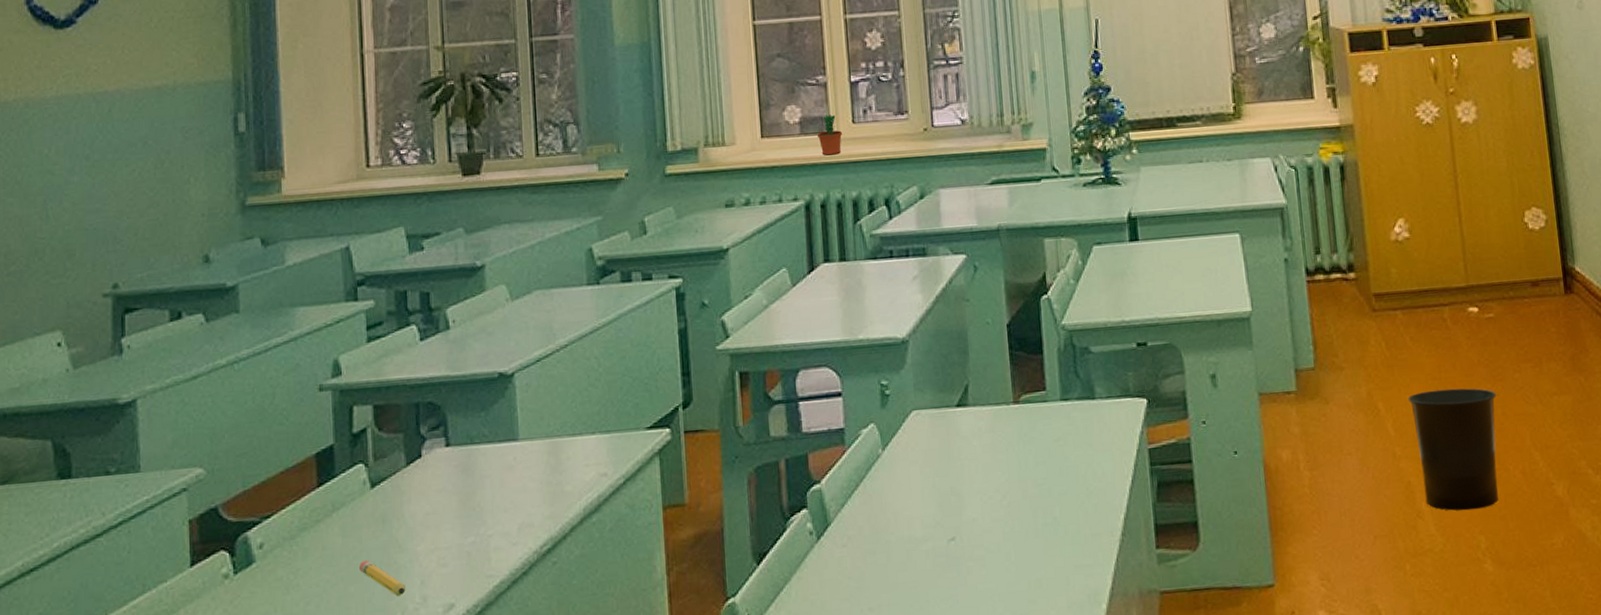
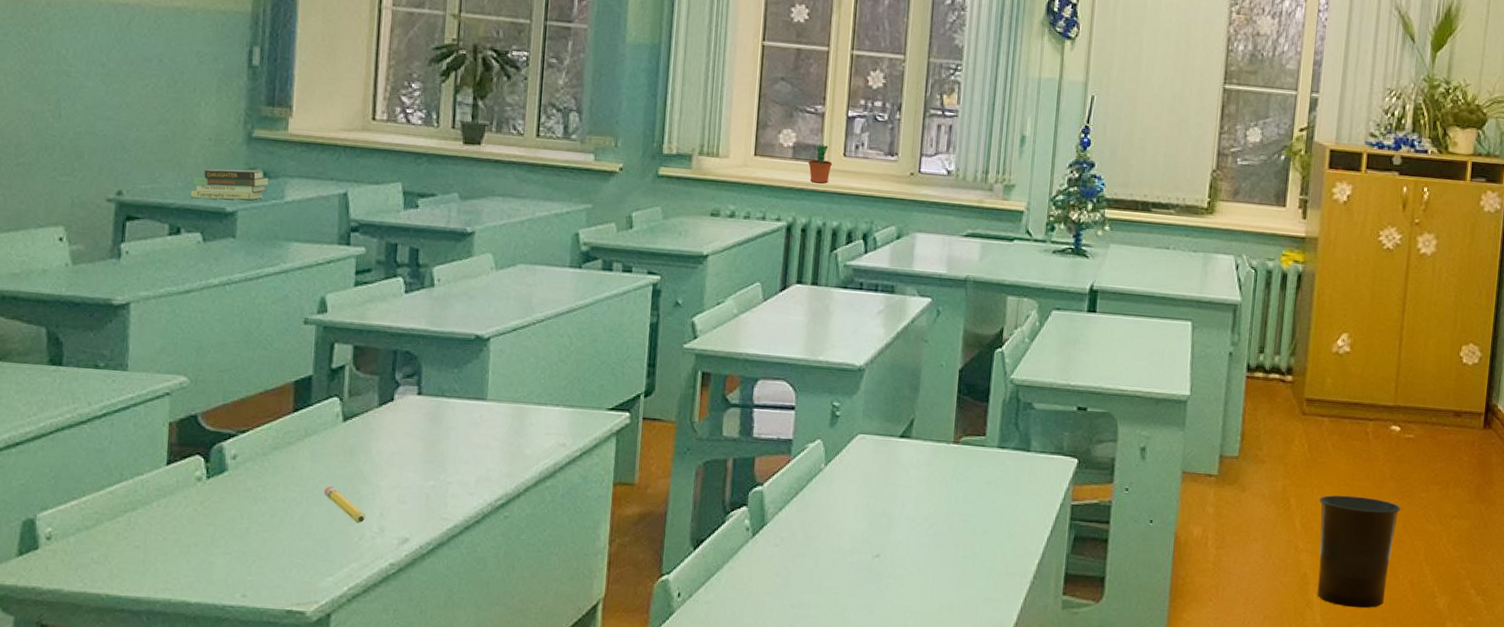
books: none [188,238,268,279] -> present [190,169,269,200]

